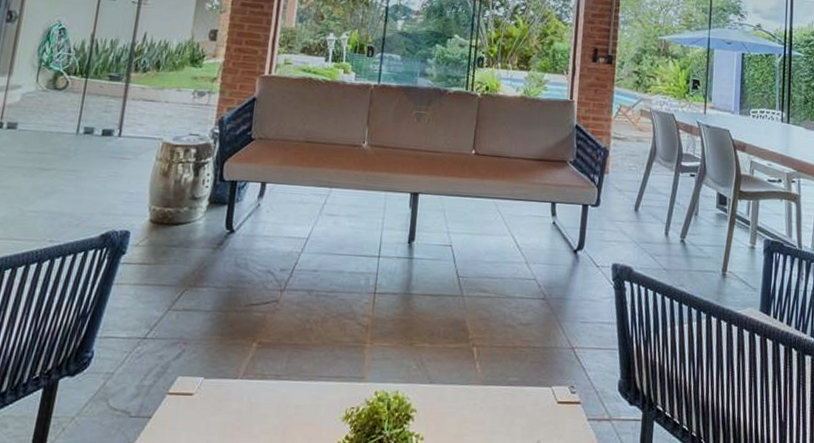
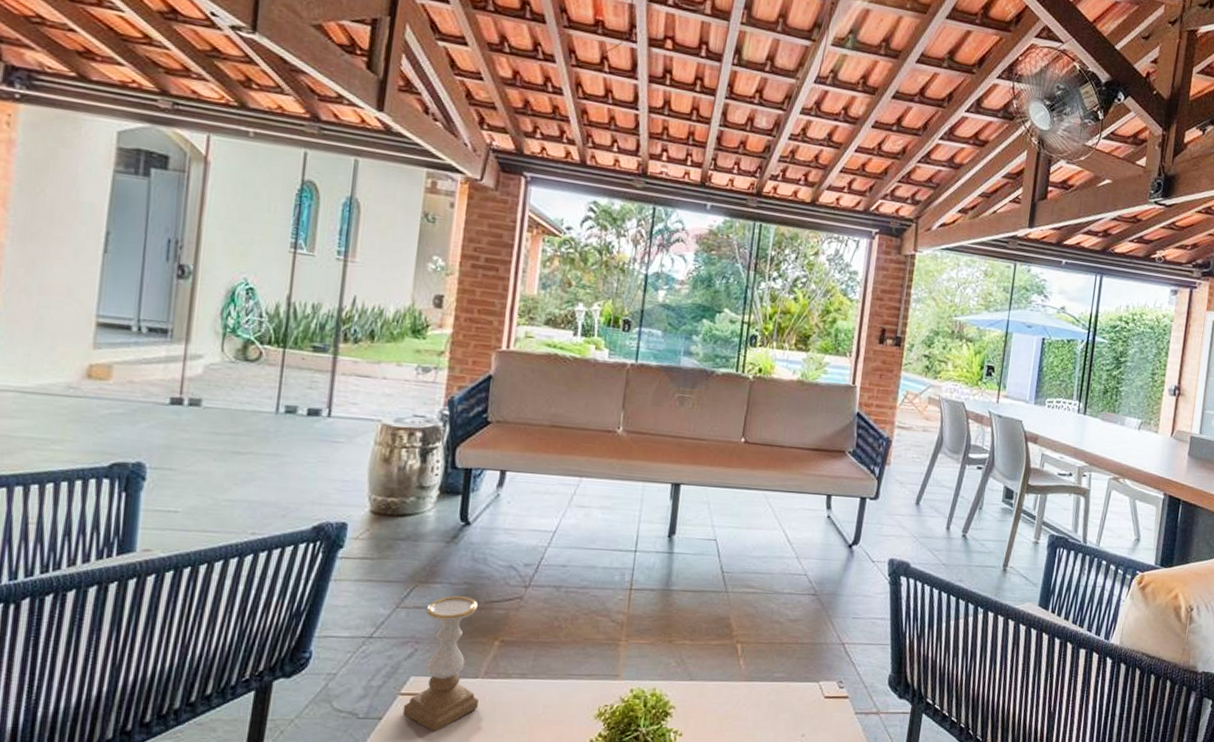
candle holder: none [169,299,240,432] -> present [402,596,479,732]

